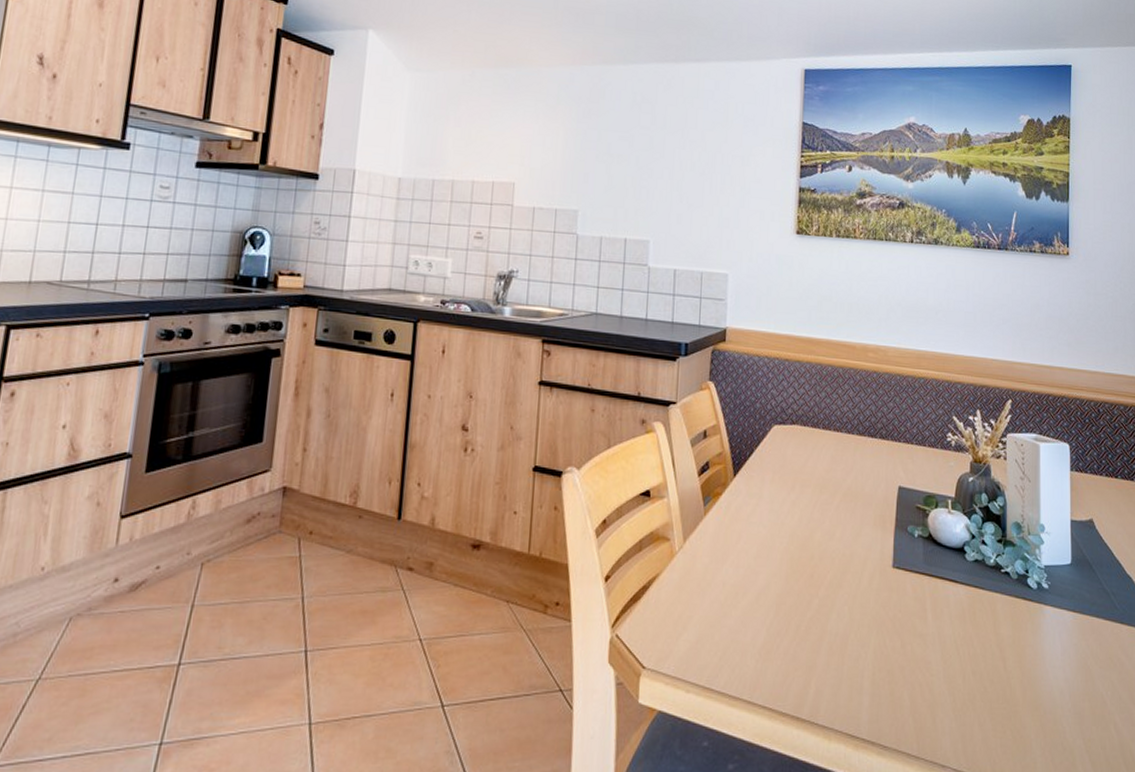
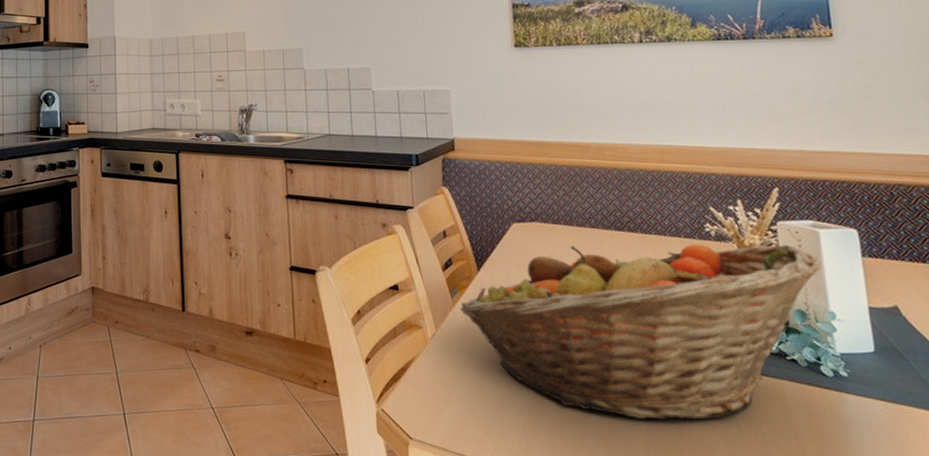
fruit basket: none [711,451,1038,637] -> present [459,244,822,420]

